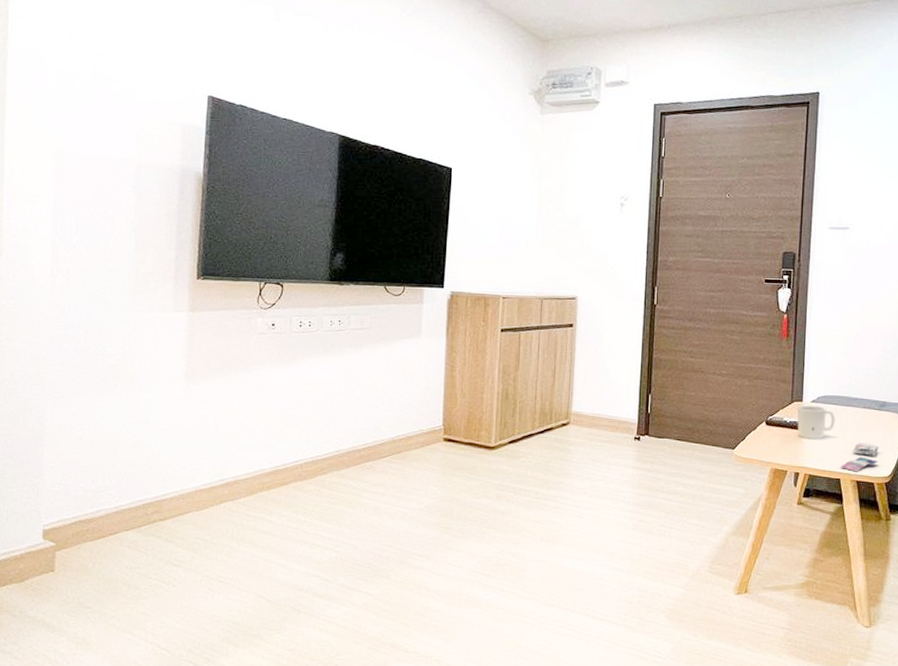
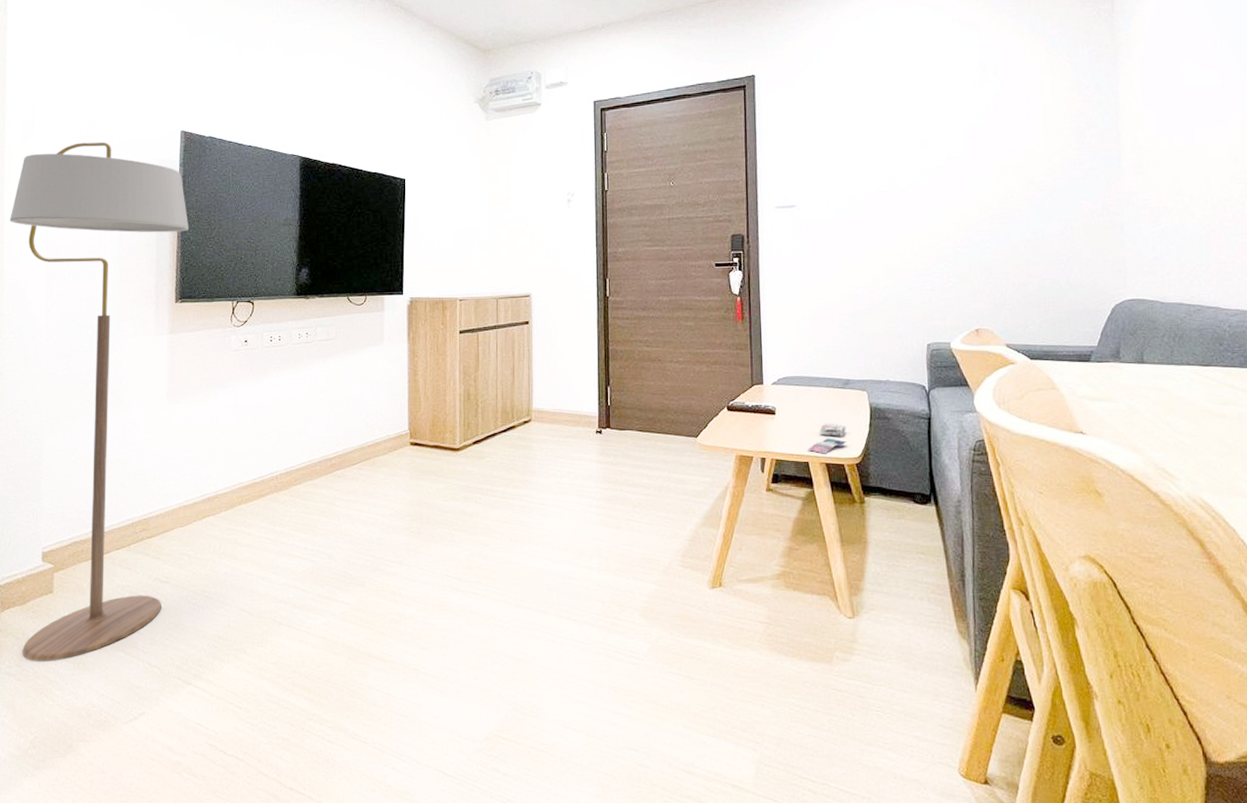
floor lamp: none [11,98,215,640] -> present [10,142,190,661]
mug: present [797,405,835,439] -> none [759,387,799,422]

